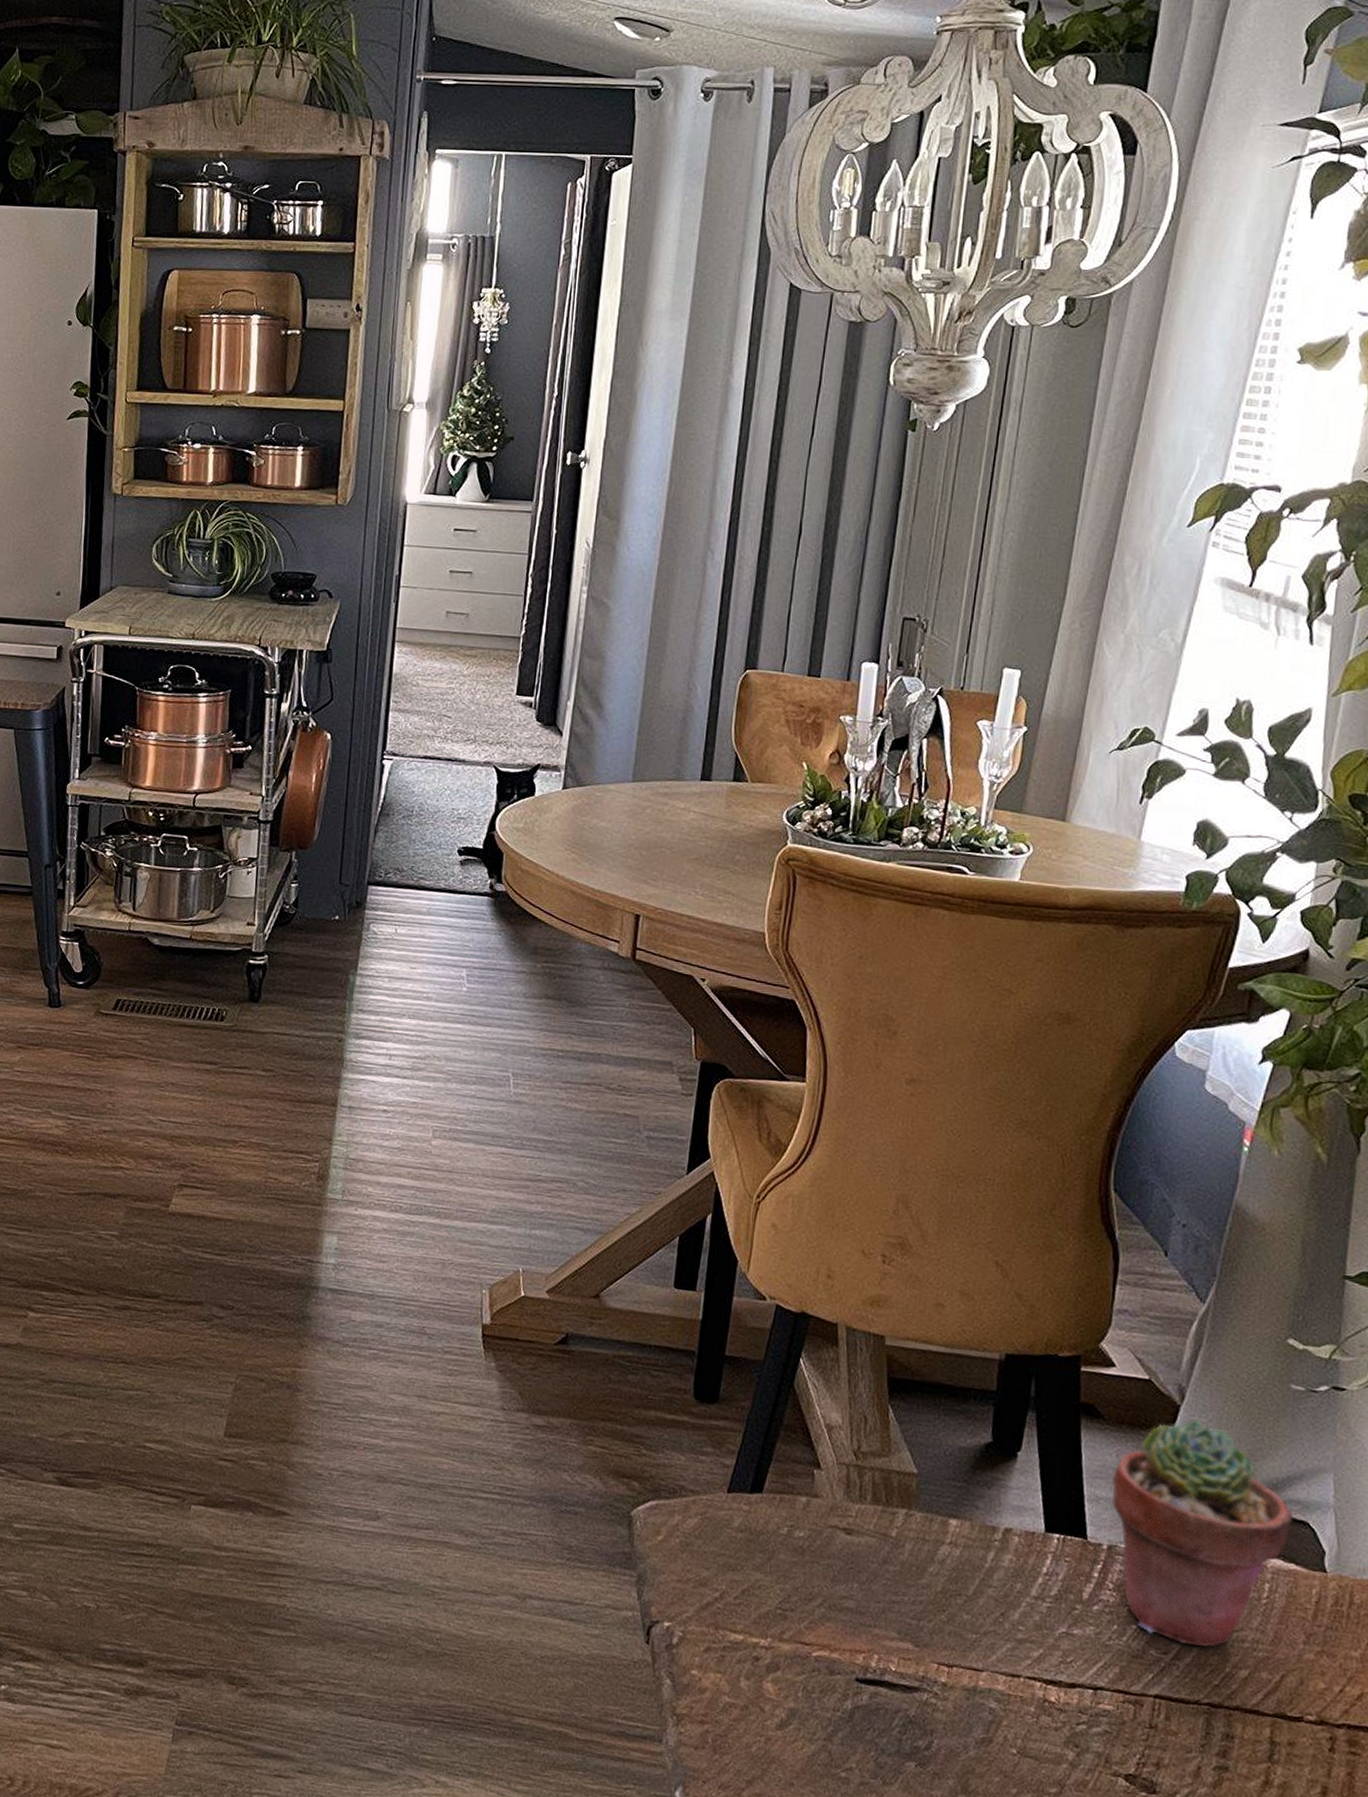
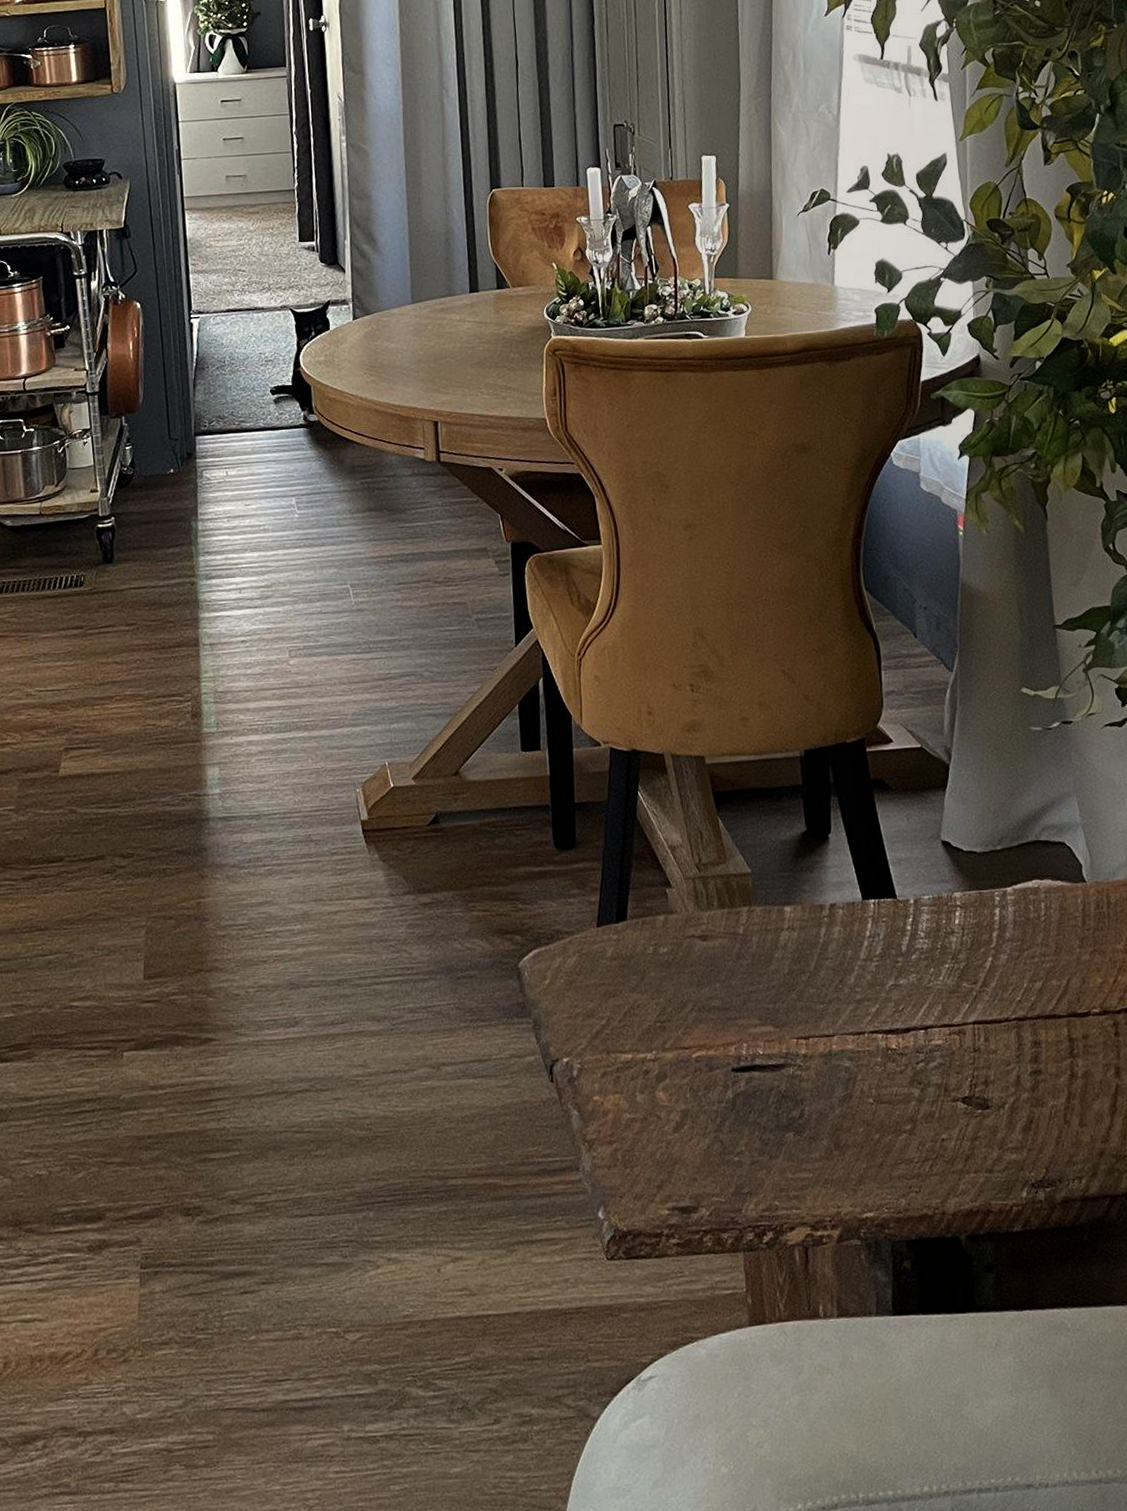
potted succulent: present [1111,1419,1294,1648] -> none [906,774,1053,972]

